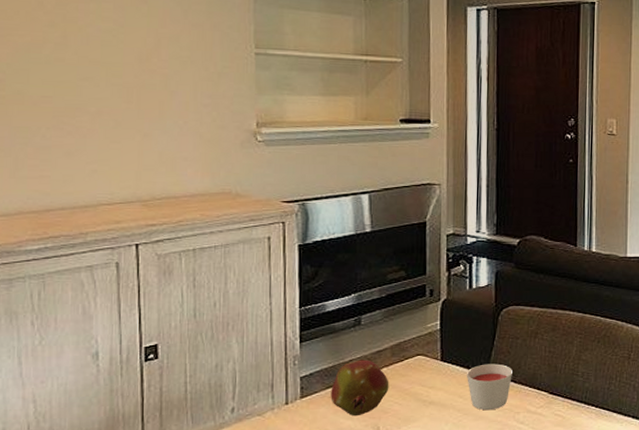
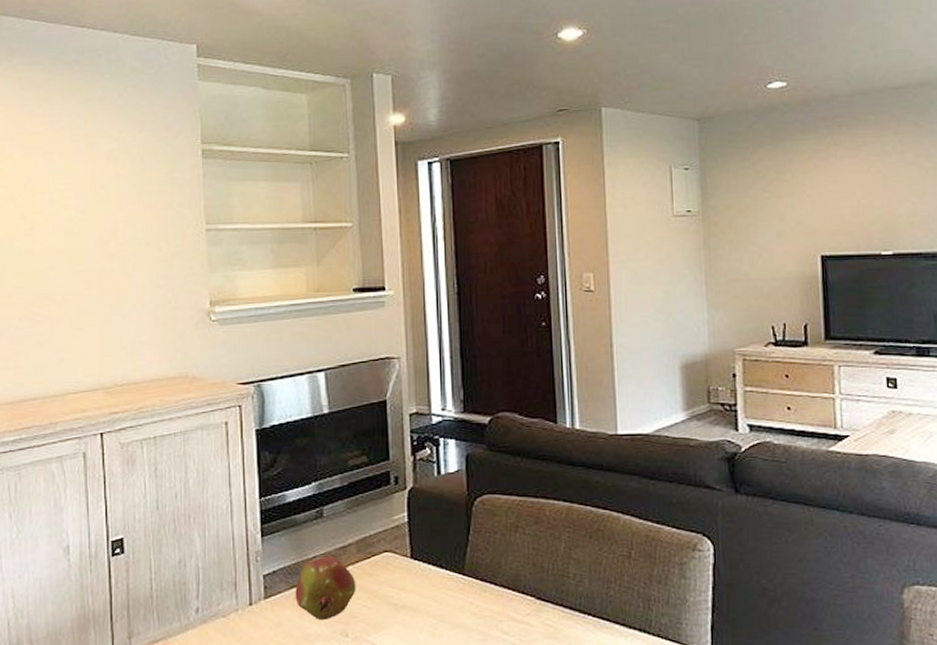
candle: present [466,363,512,411] -> none [439,562,492,618]

